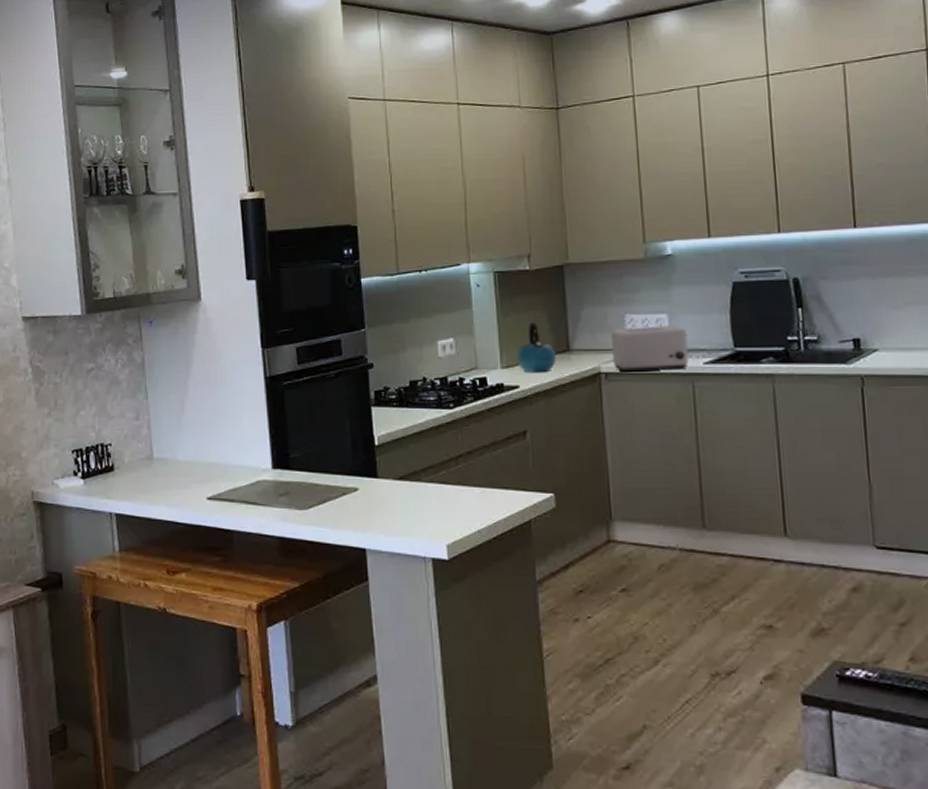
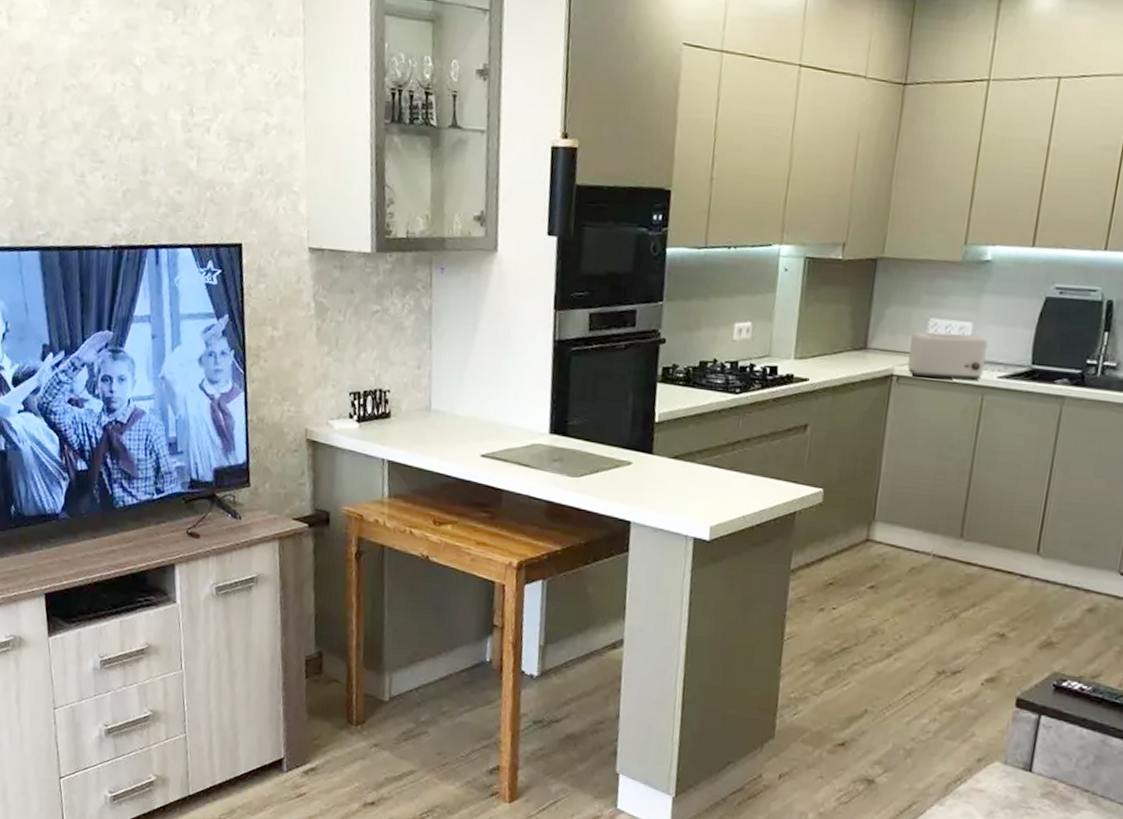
kettle: present [517,322,557,373] -> none [811,315,852,368]

